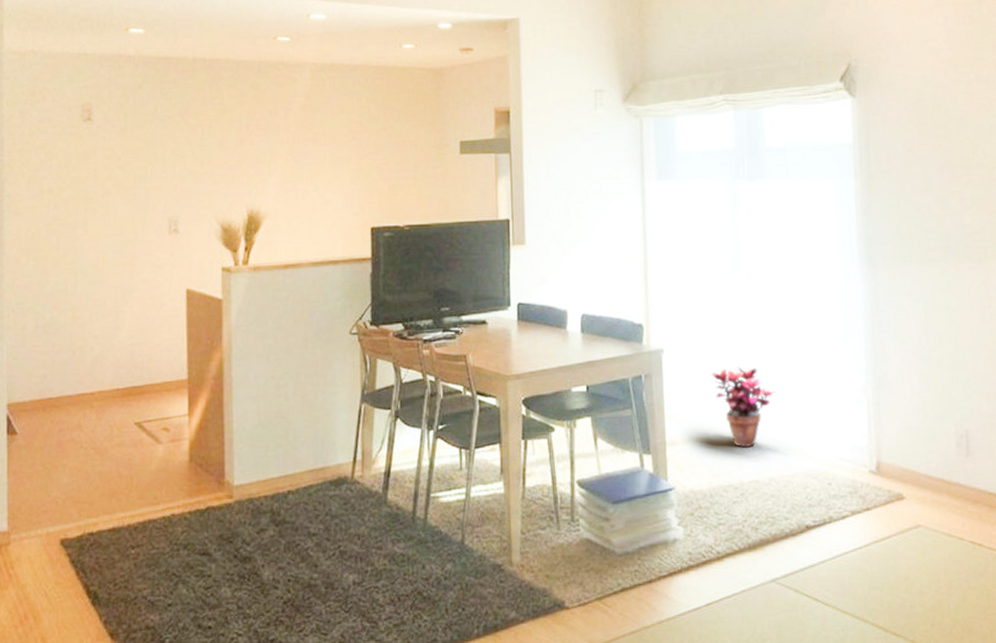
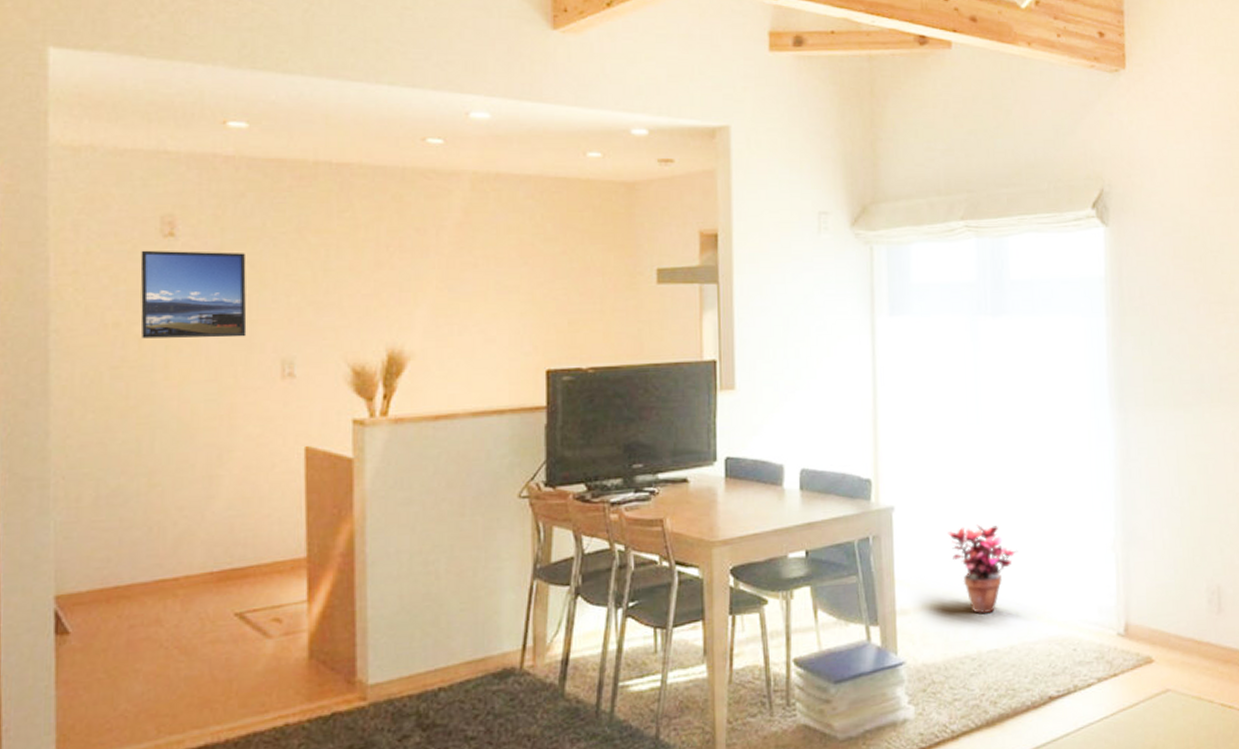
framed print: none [67,132,144,202] -> present [140,250,247,339]

